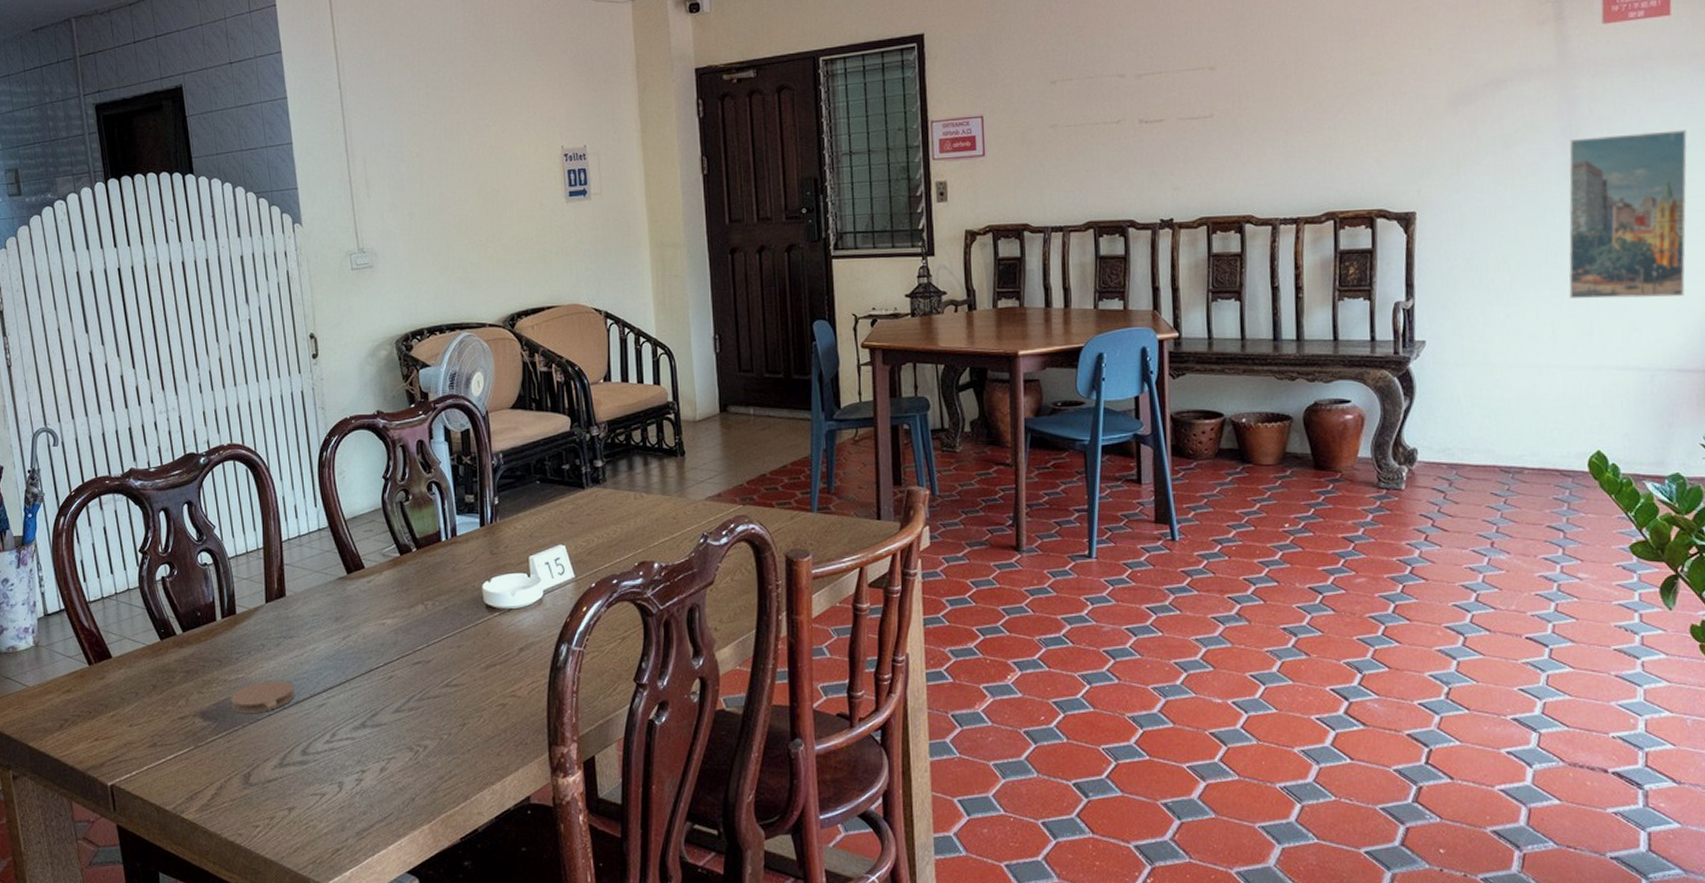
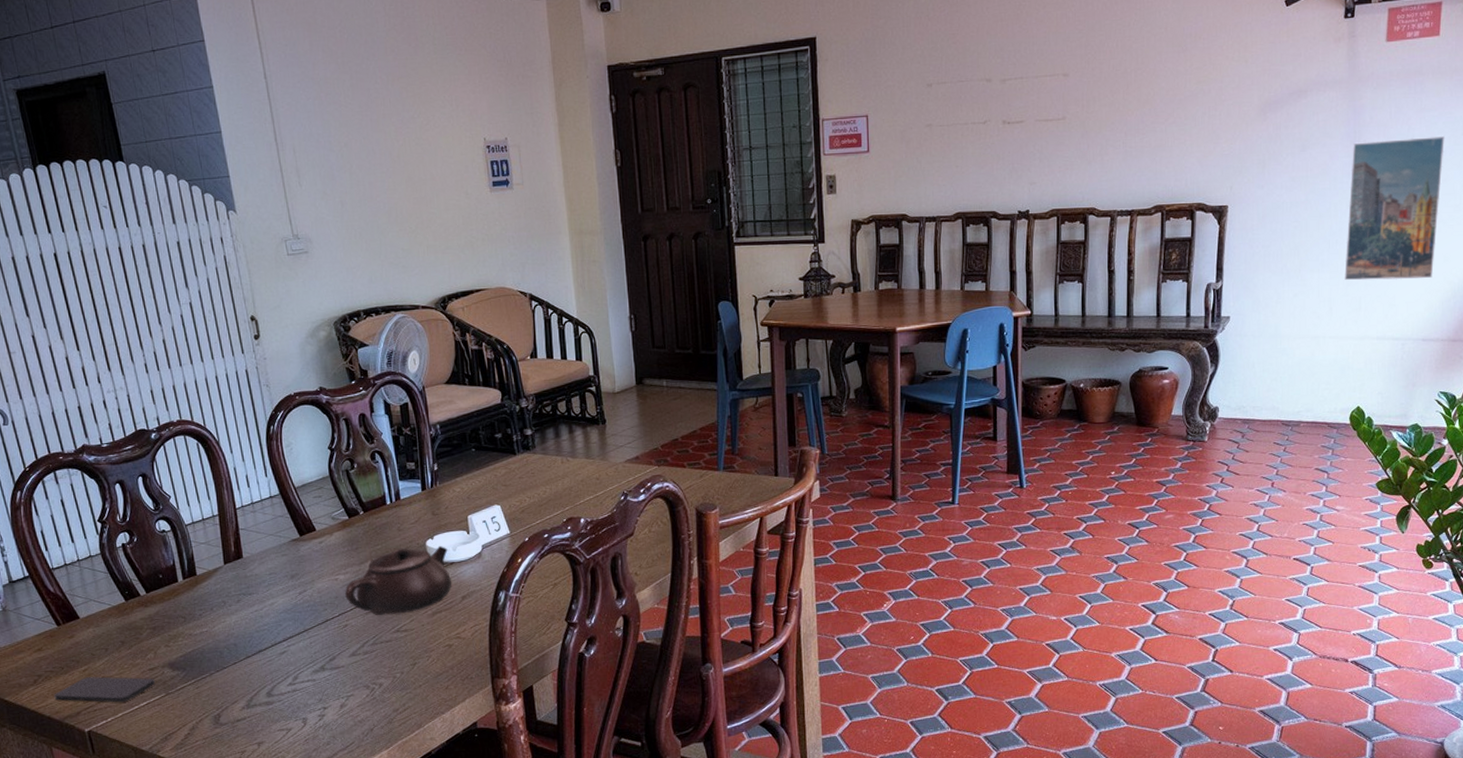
smartphone: none [79,724,185,754] -> present [54,676,156,703]
coaster: present [230,681,294,713] -> none [196,632,257,663]
teapot: none [391,590,508,666] -> present [344,546,451,615]

